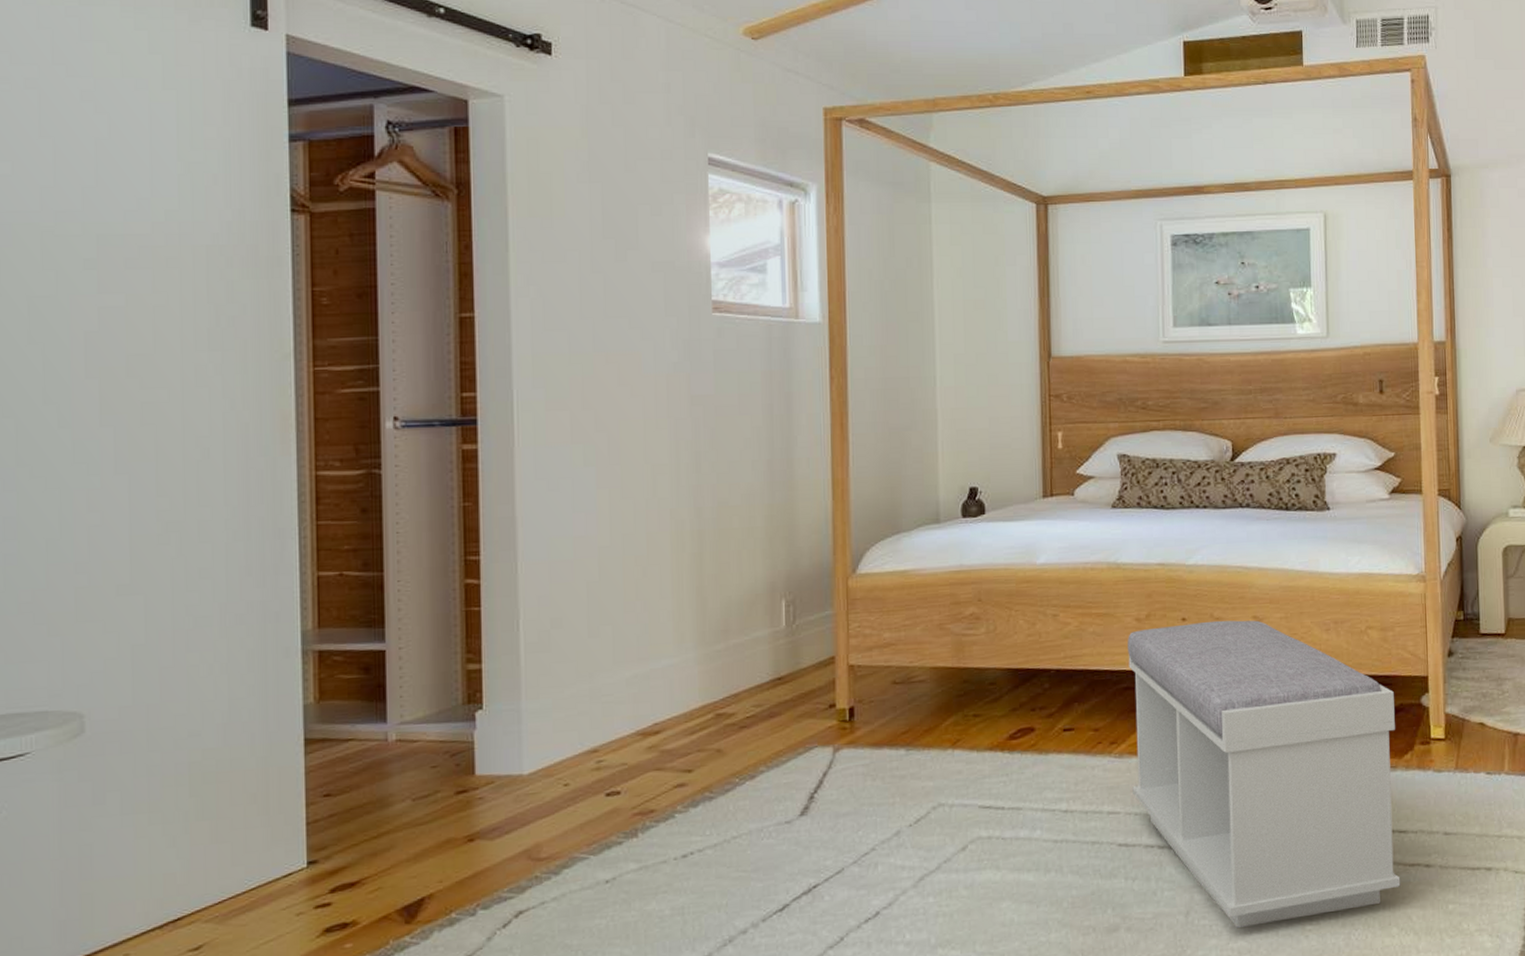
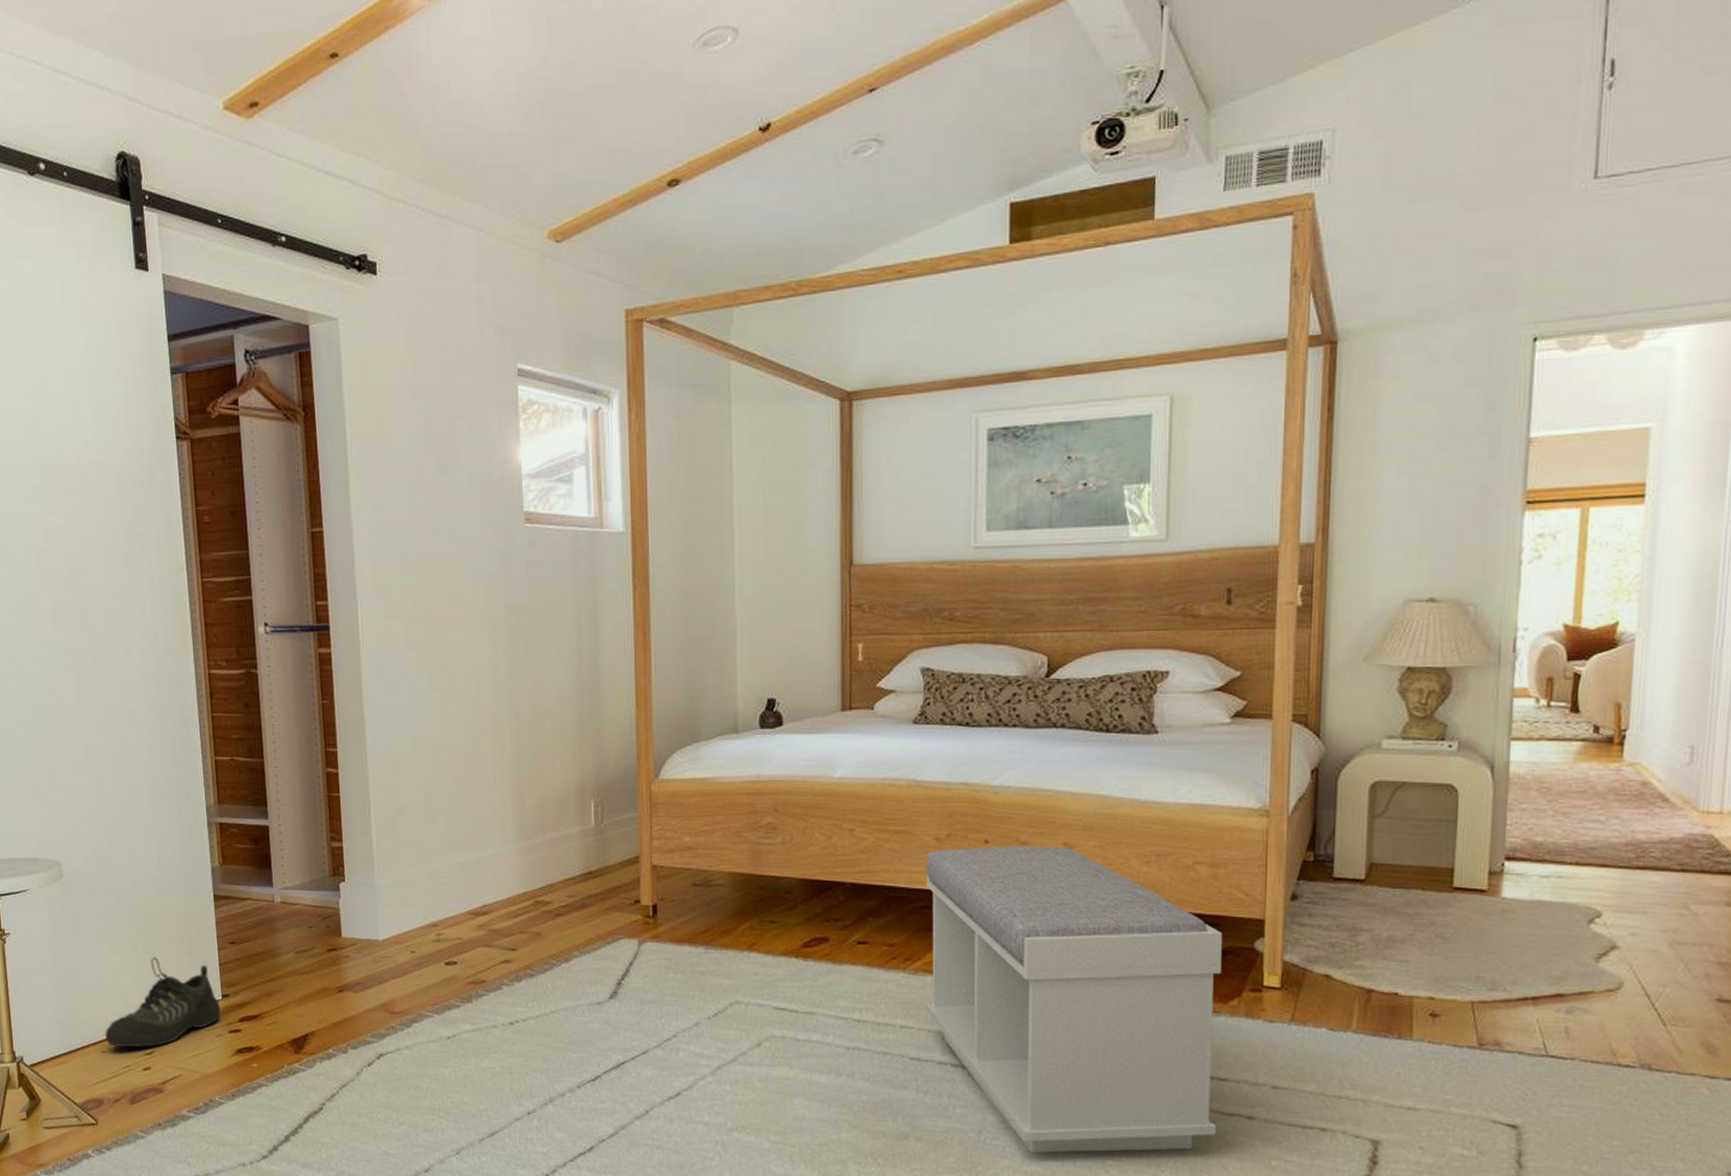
shoe: none [131,823,305,946] -> present [105,957,221,1047]

